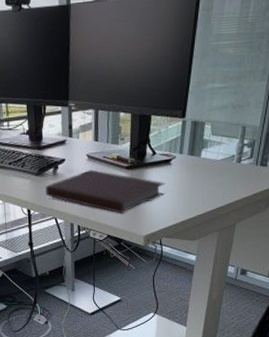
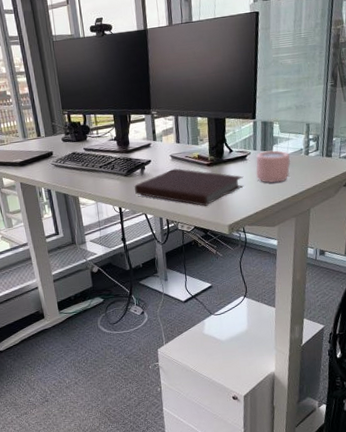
mug: none [180,155,220,193] -> present [256,150,291,183]

